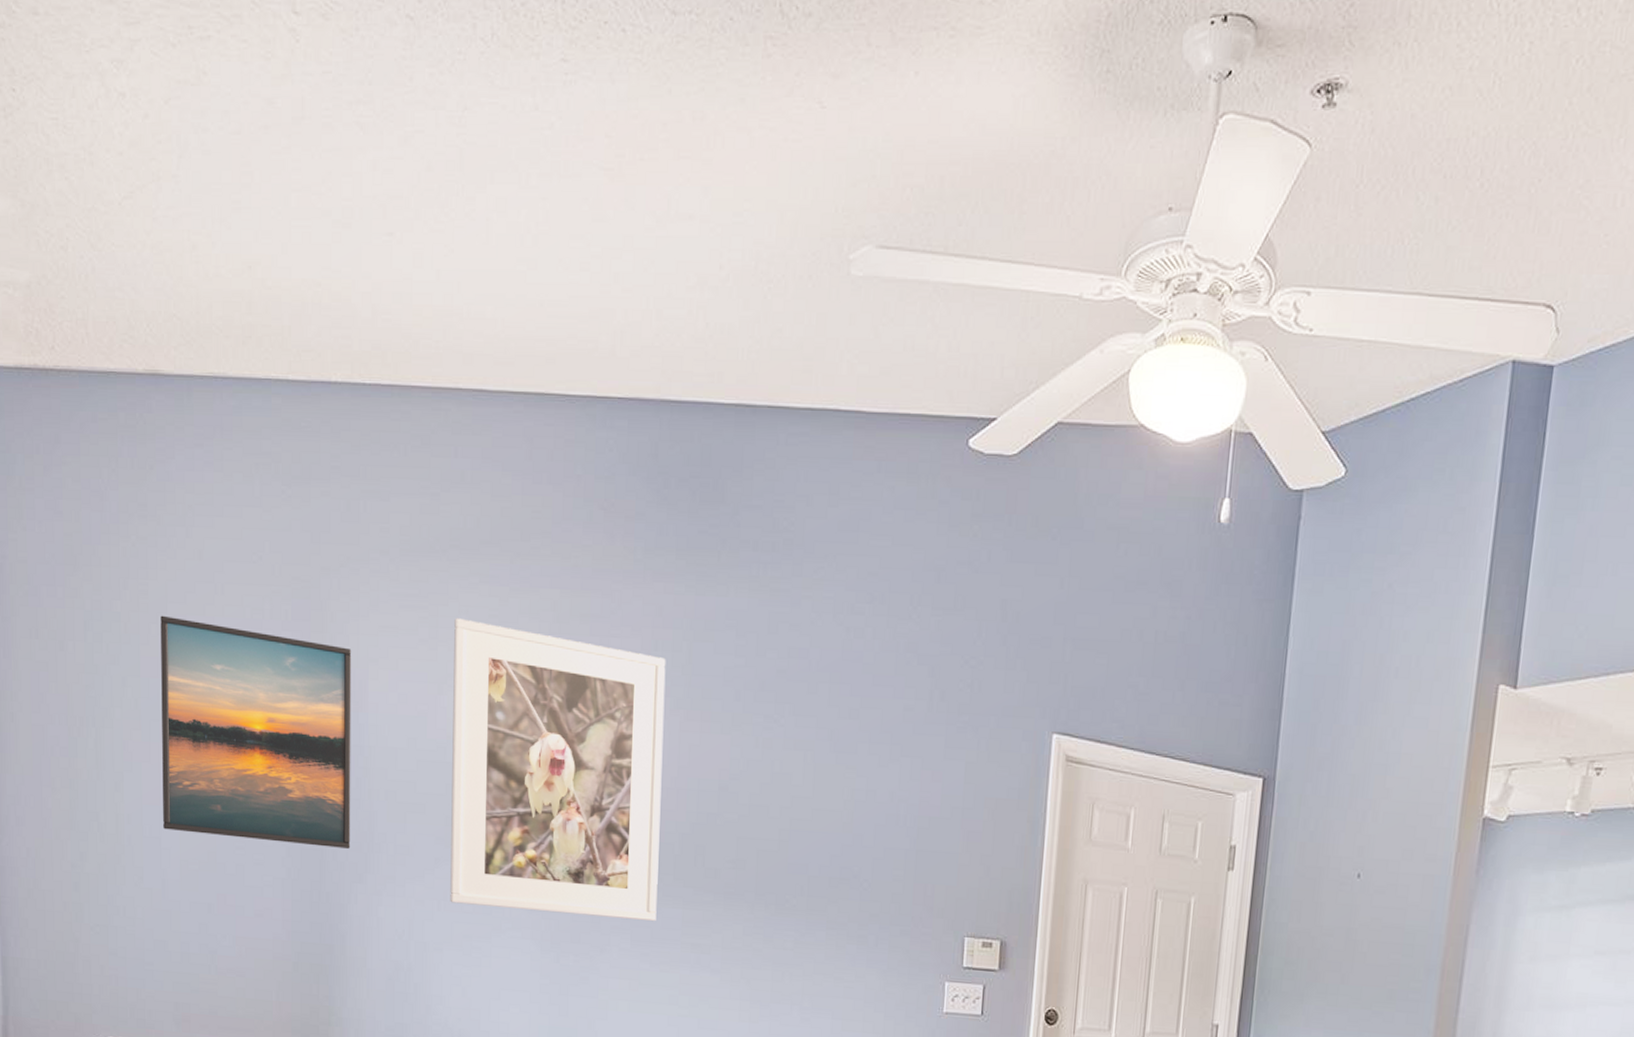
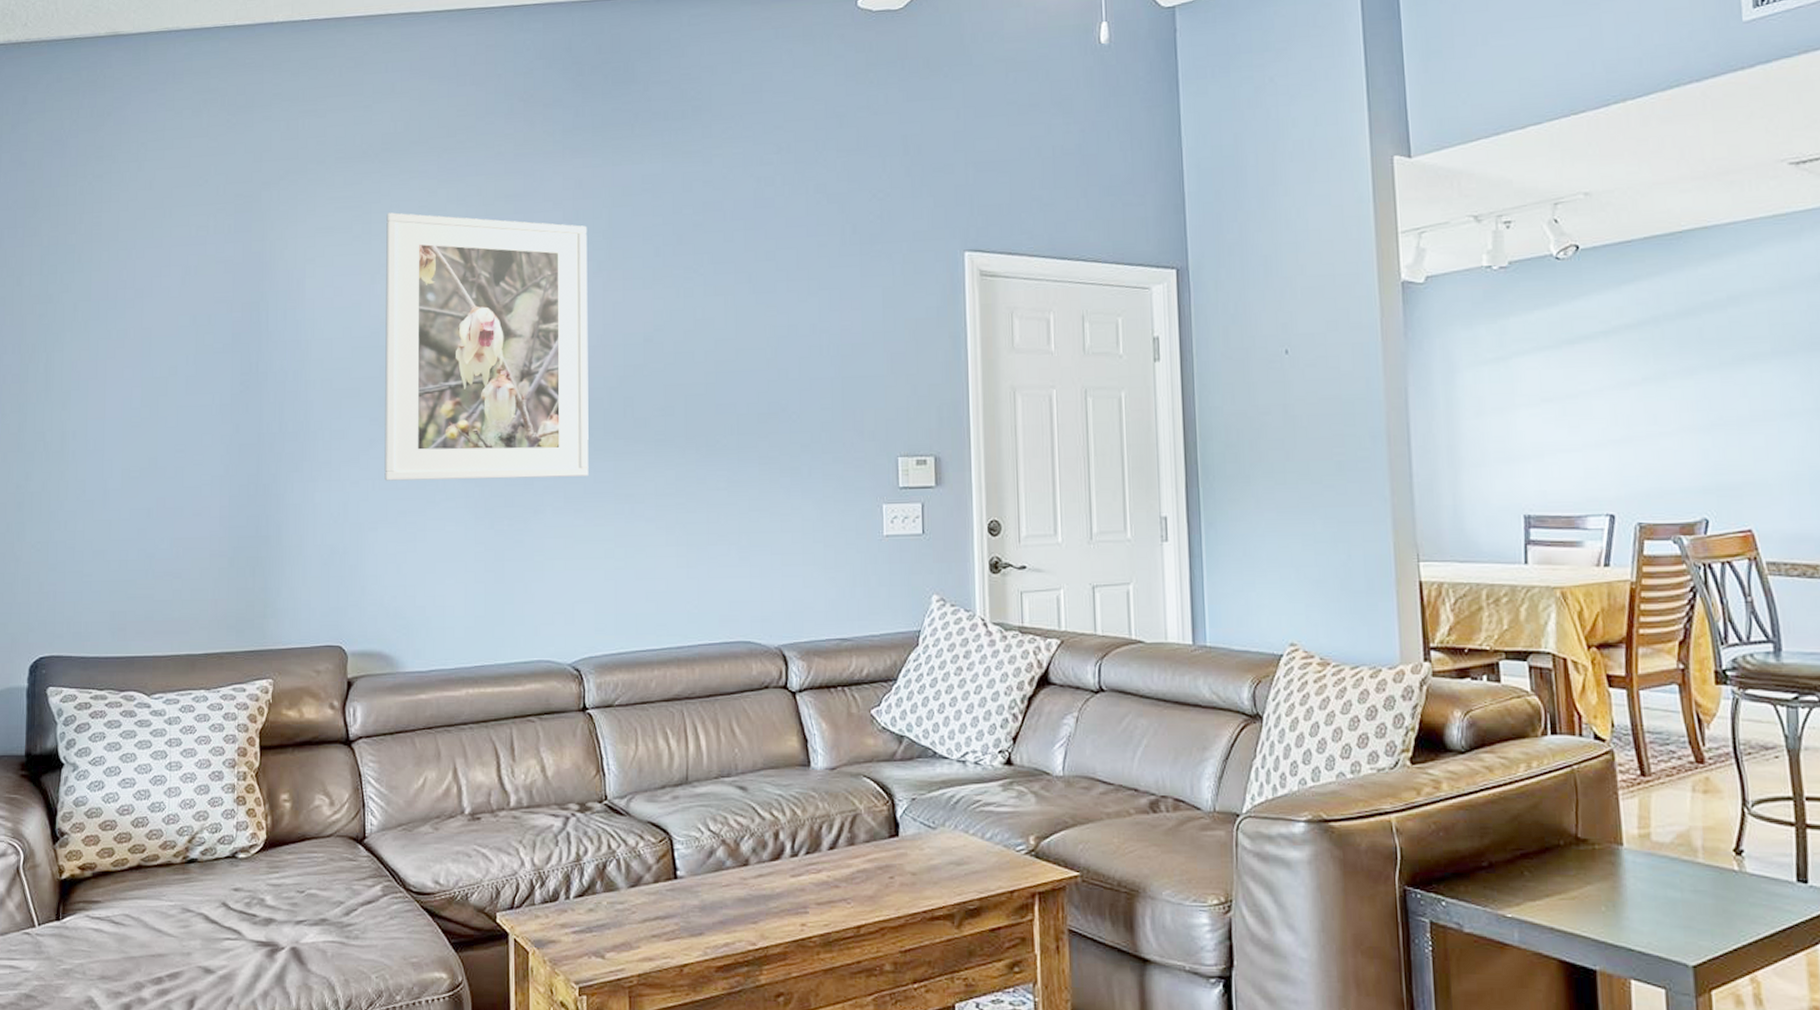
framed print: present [160,615,352,849] -> none [107,242,290,442]

